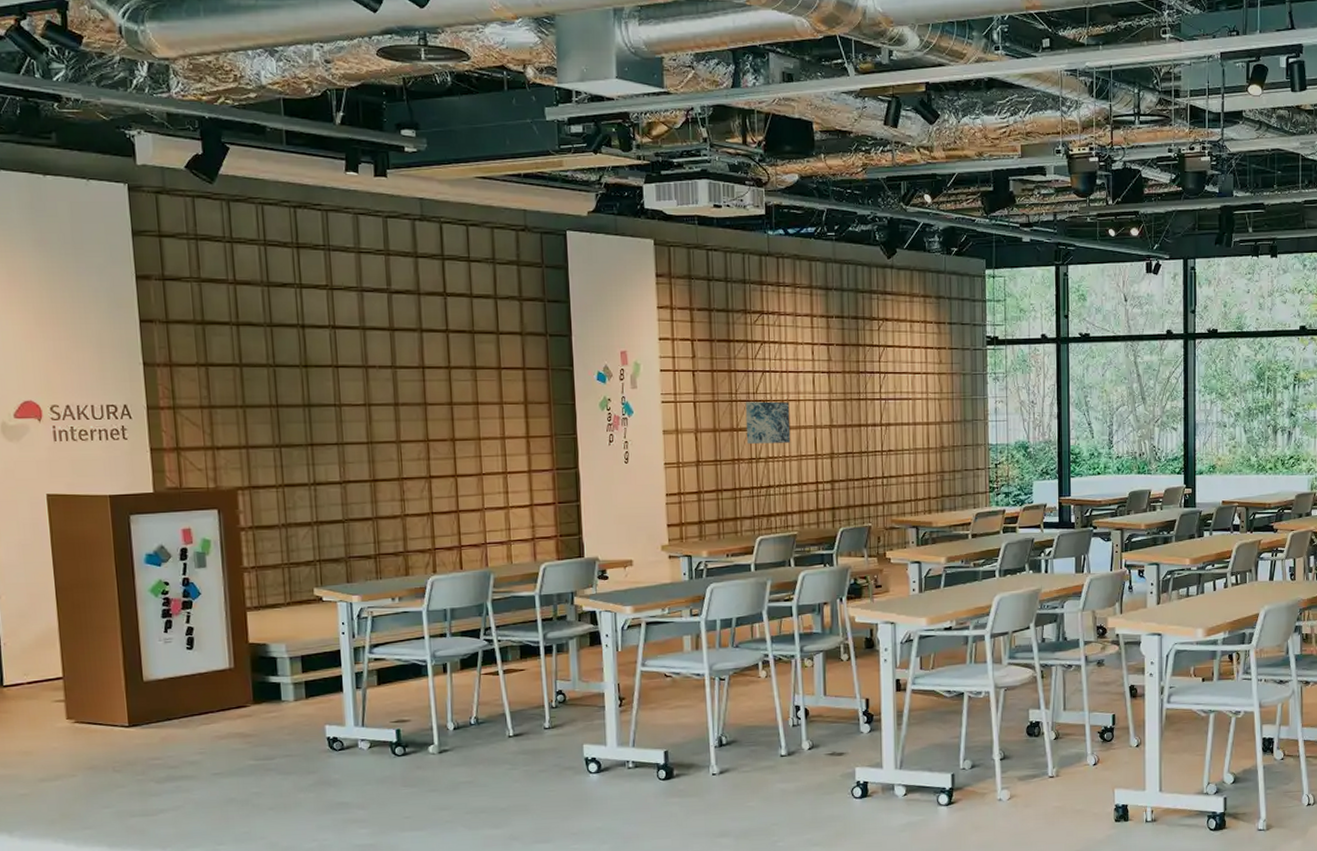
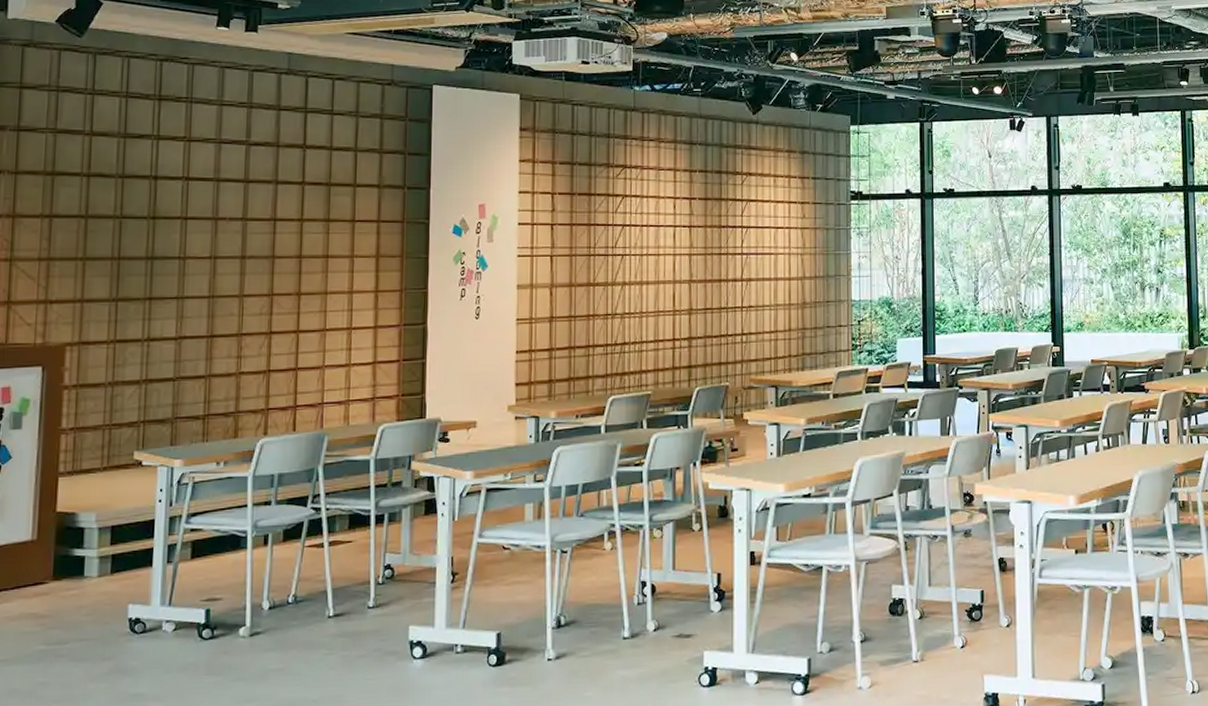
wall art: present [745,401,791,444] -> none [603,256,649,299]

